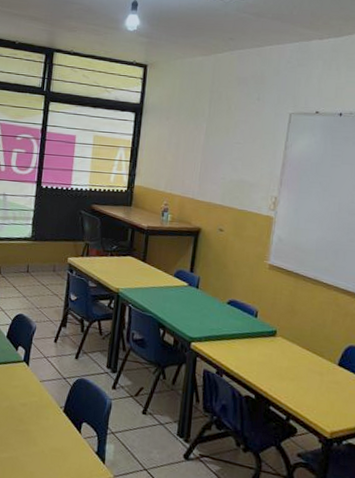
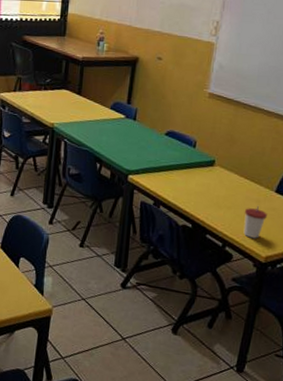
cup: none [307,379,331,413] -> present [243,206,267,239]

